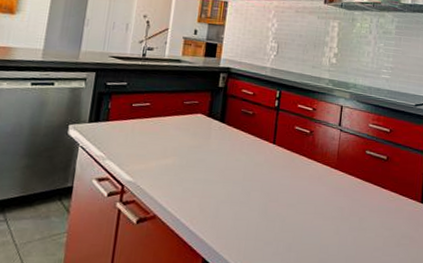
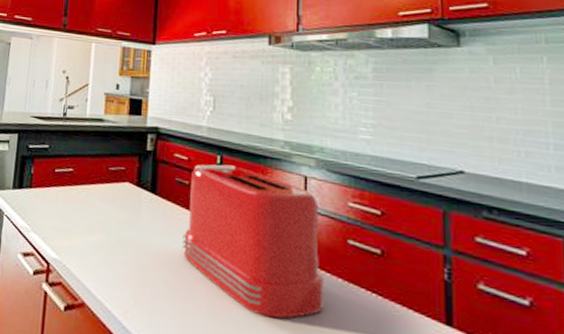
toaster: none [243,98,349,211] -> present [182,164,326,319]

